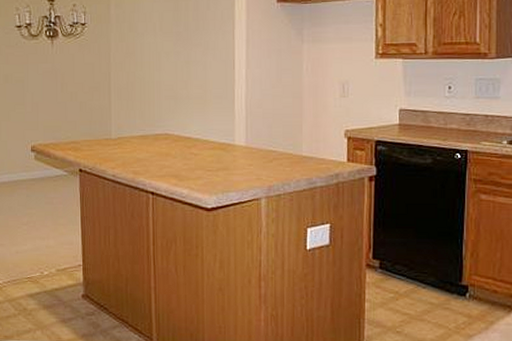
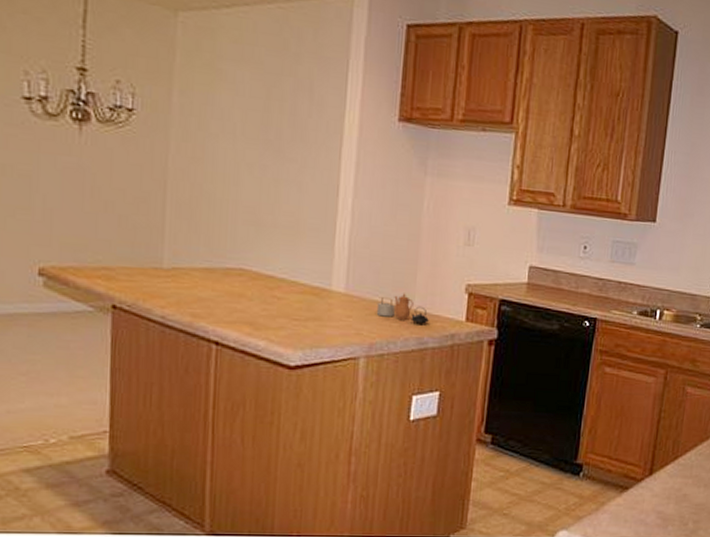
teapot: none [271,142,316,167] -> present [376,293,429,324]

